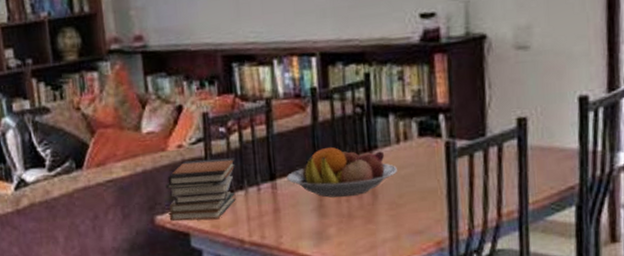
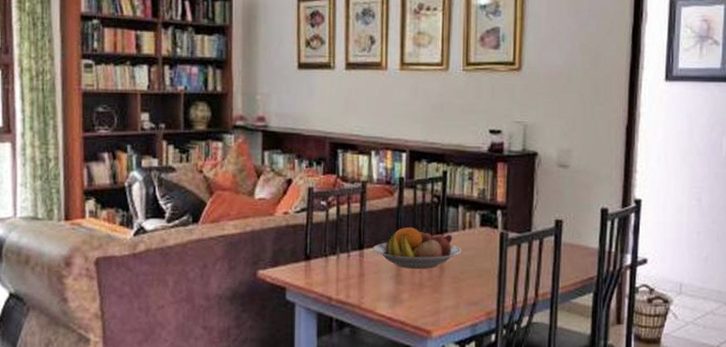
book stack: present [166,158,236,221] -> none [269,226,332,278]

